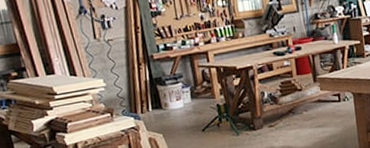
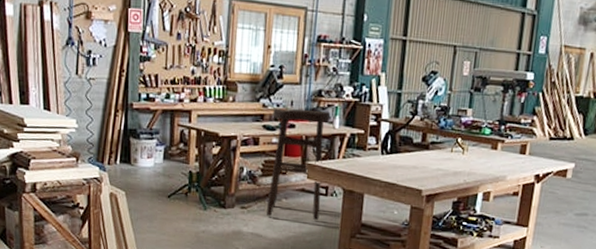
stool: none [279,30,338,130] -> present [266,108,331,221]

